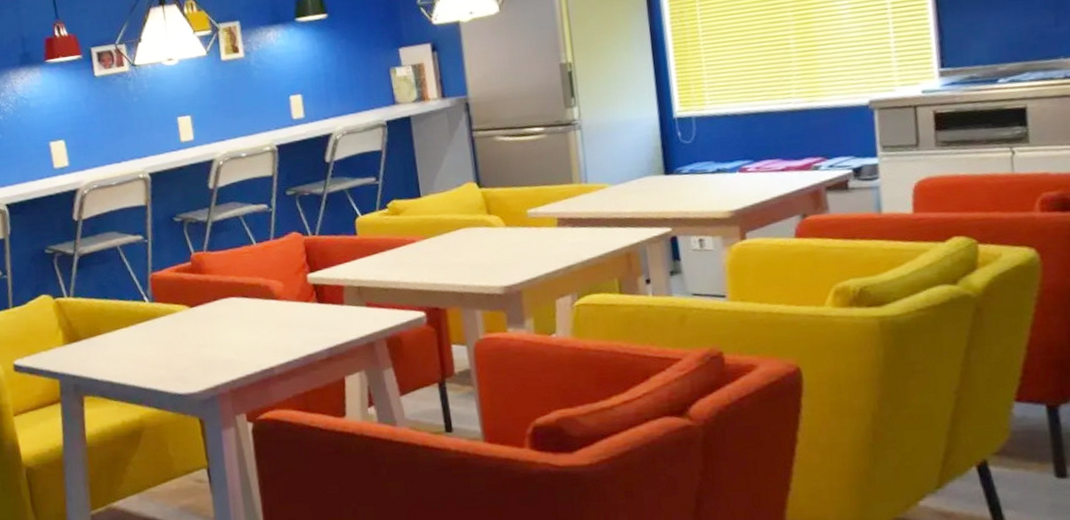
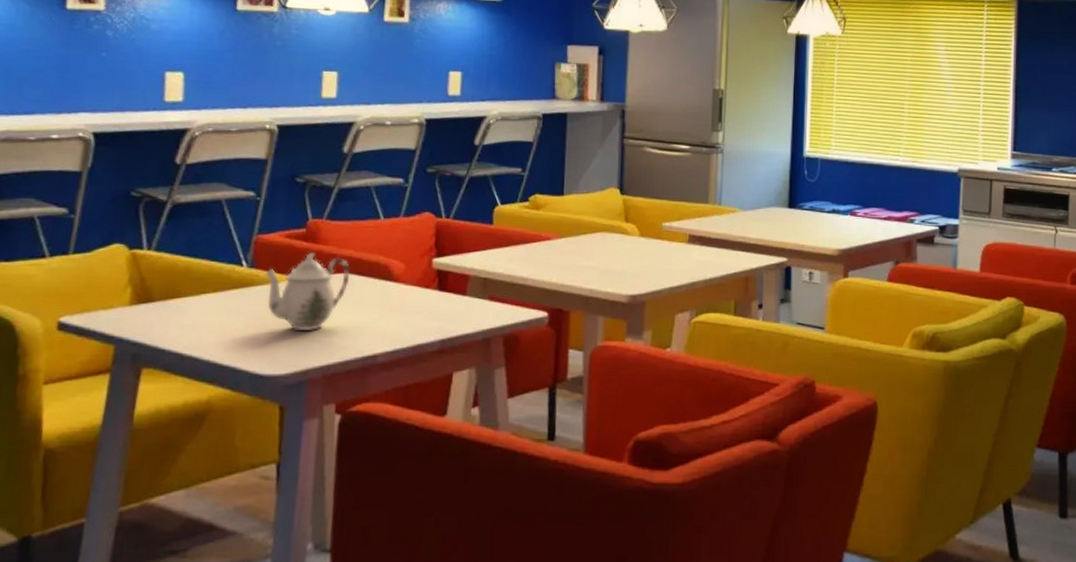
teapot: none [163,283,237,353] -> present [263,253,351,330]

